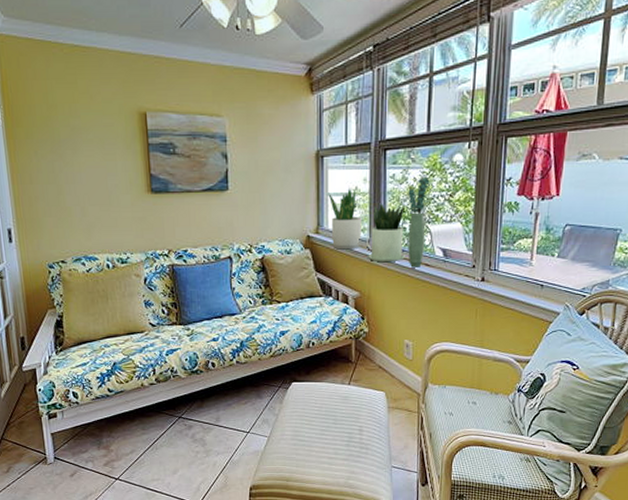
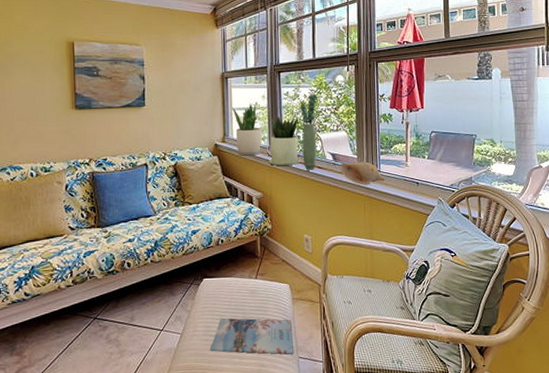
magazine: none [298,423,387,463] -> present [210,317,293,355]
seashell: none [451,259,504,287] -> present [340,161,386,186]

